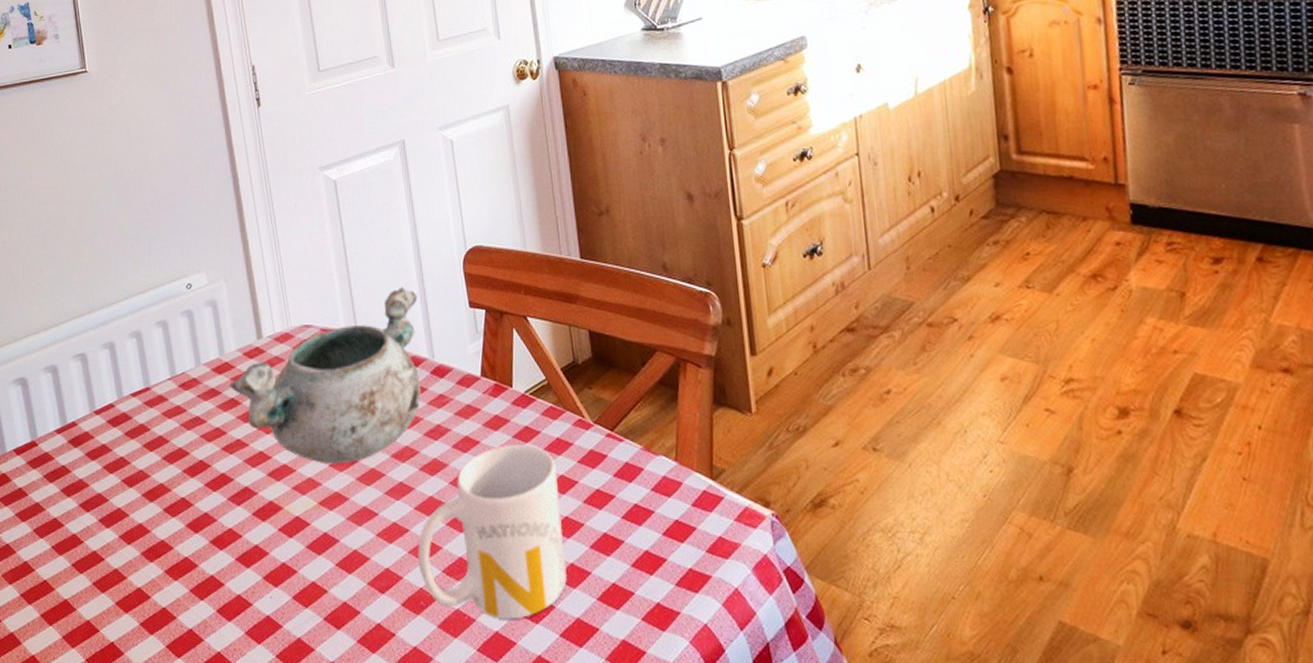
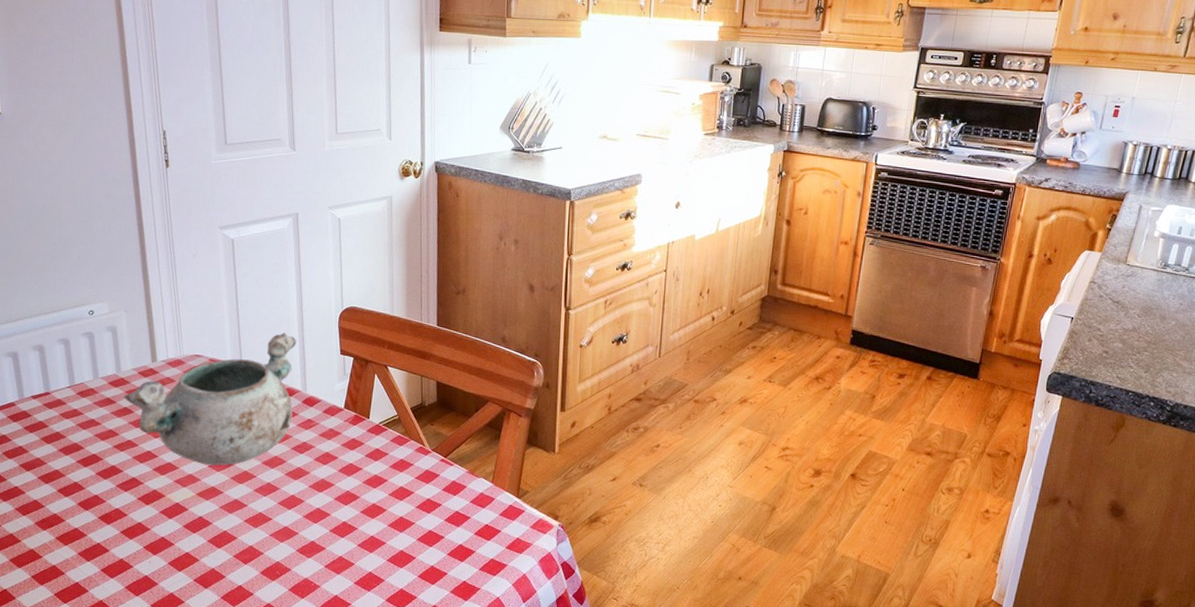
mug: present [418,445,567,620] -> none [277,461,398,588]

